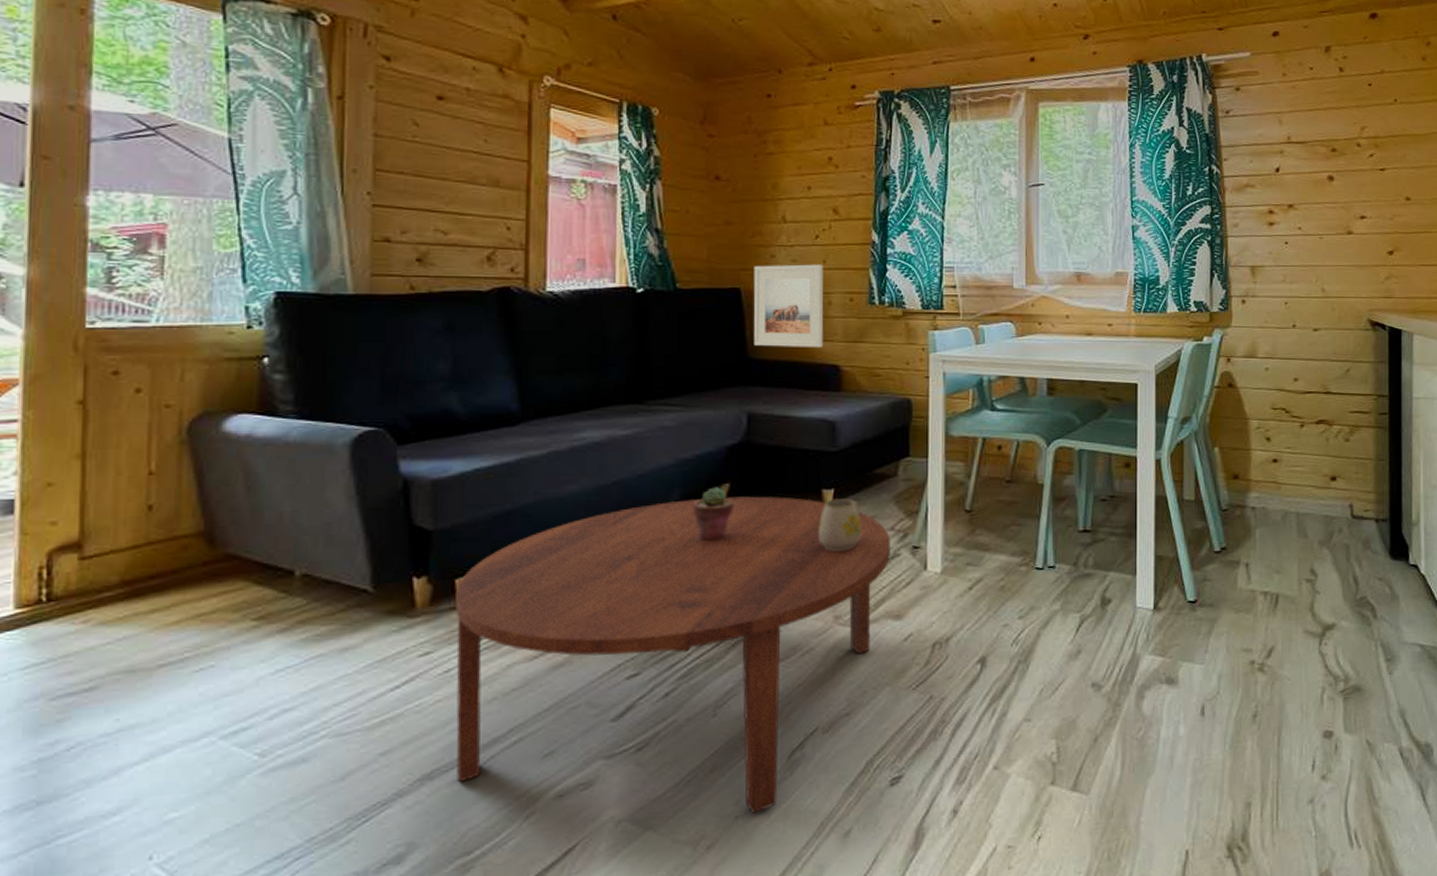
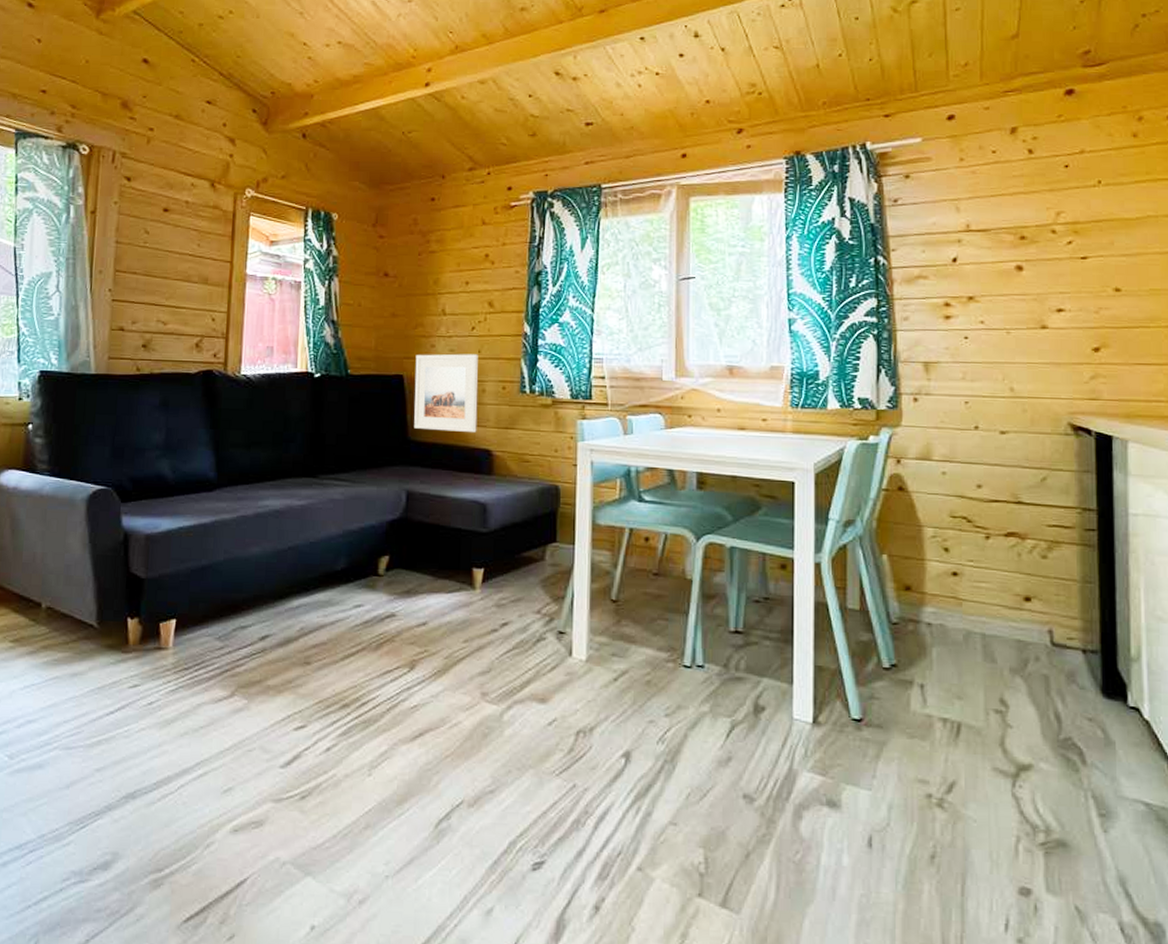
coffee table: present [456,496,890,814] -> none [153,568,537,876]
potted succulent: present [693,487,733,542] -> none [356,558,392,610]
mug: present [818,497,862,551] -> none [468,577,509,629]

